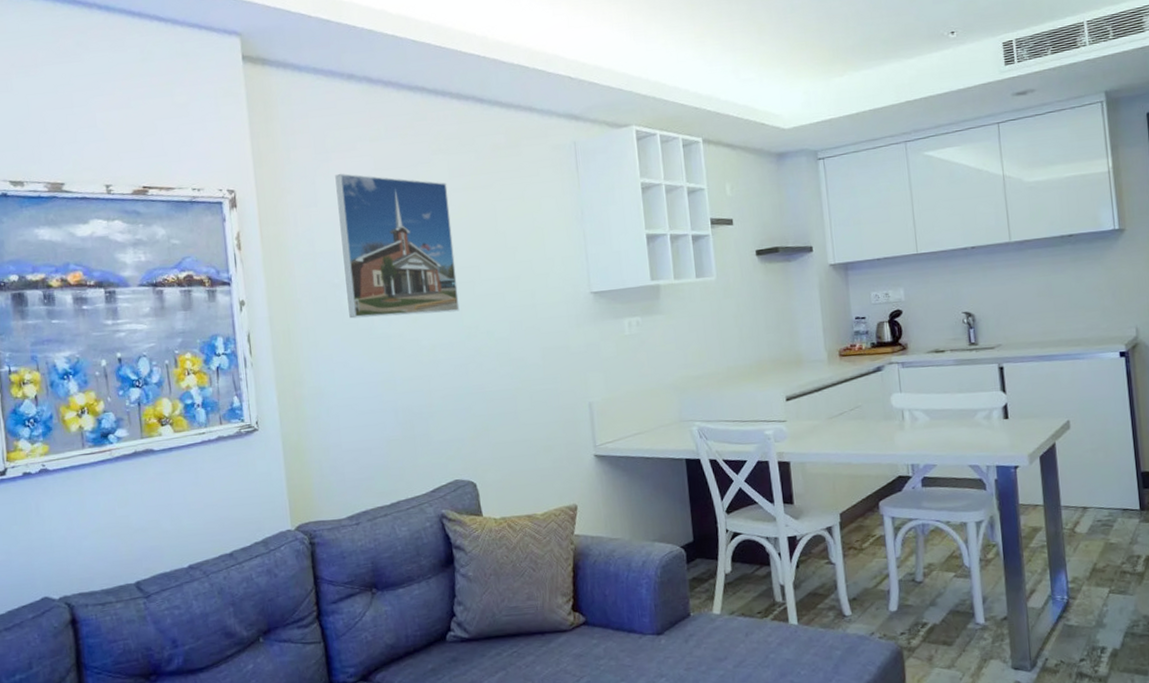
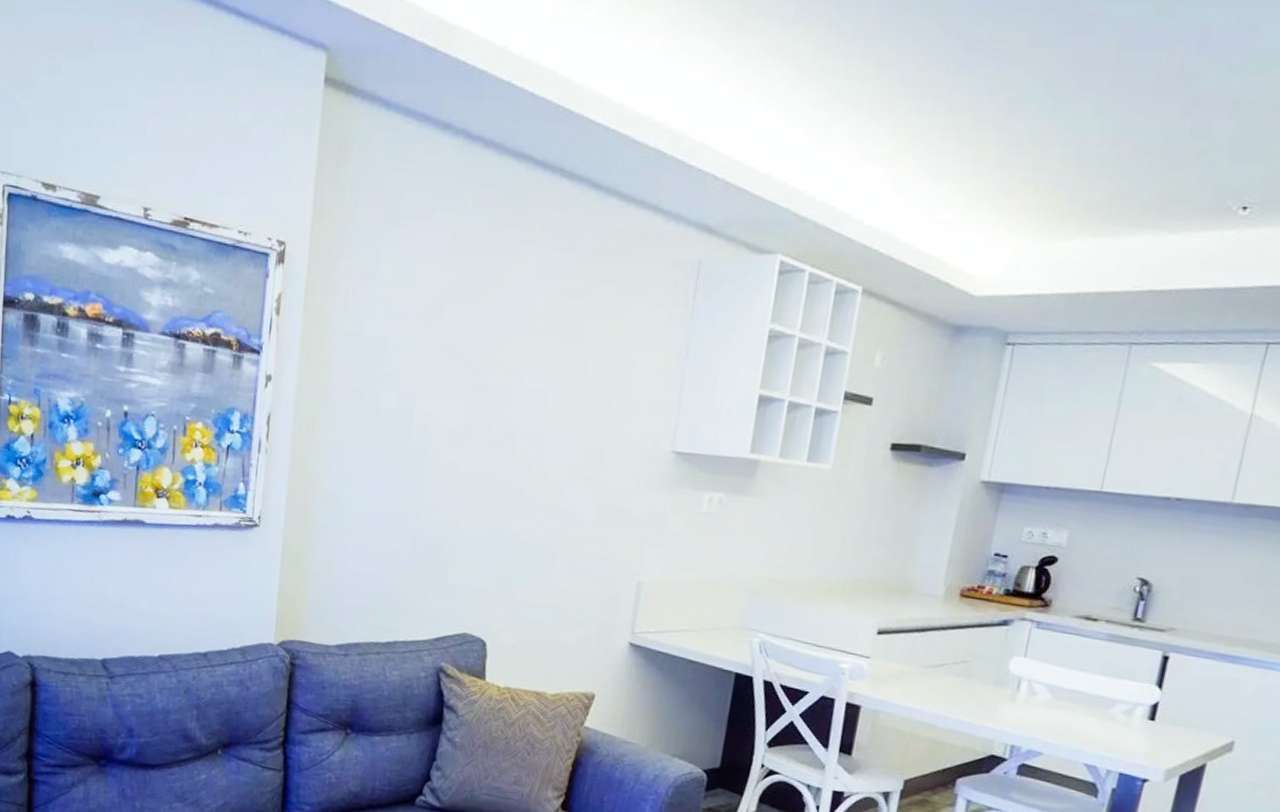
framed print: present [335,173,460,319] -> none [385,245,532,441]

